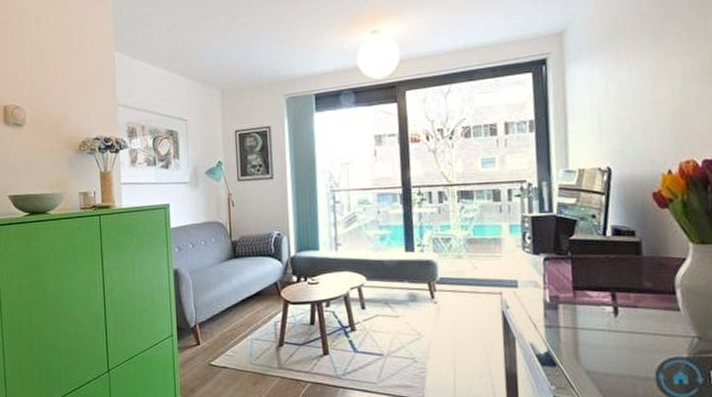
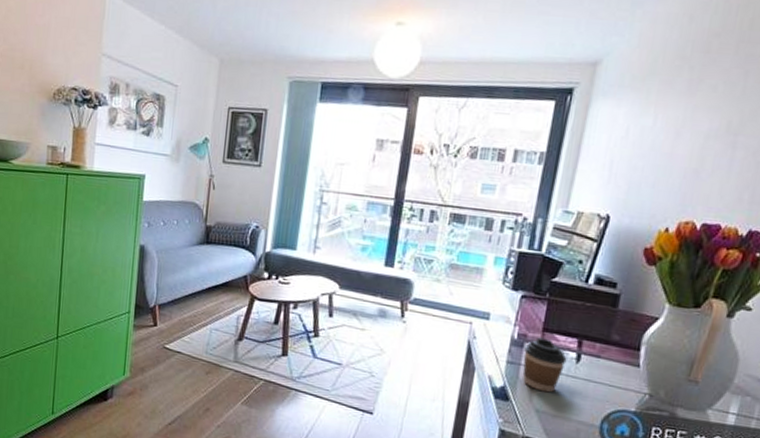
coffee cup: none [559,297,605,351] -> present [523,337,567,393]

